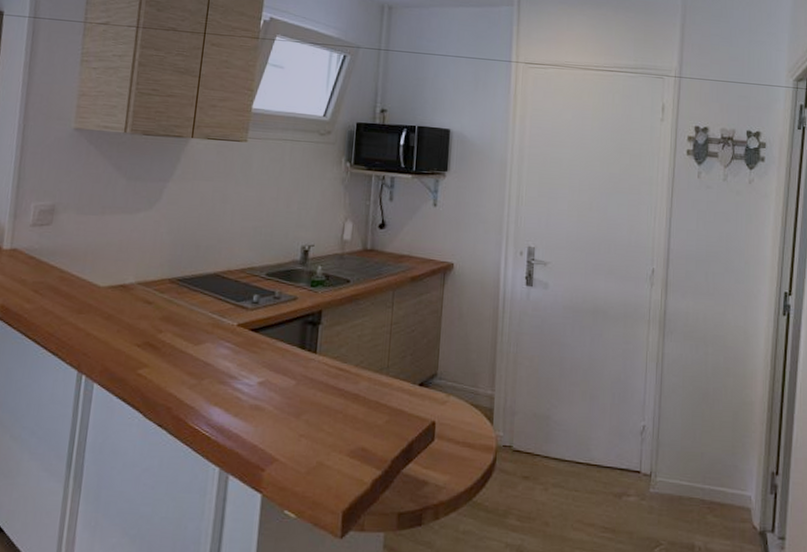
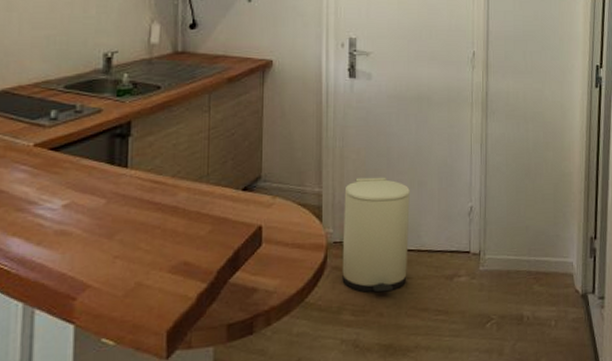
pedal bin: none [510,384,581,502] -> present [342,177,410,293]

